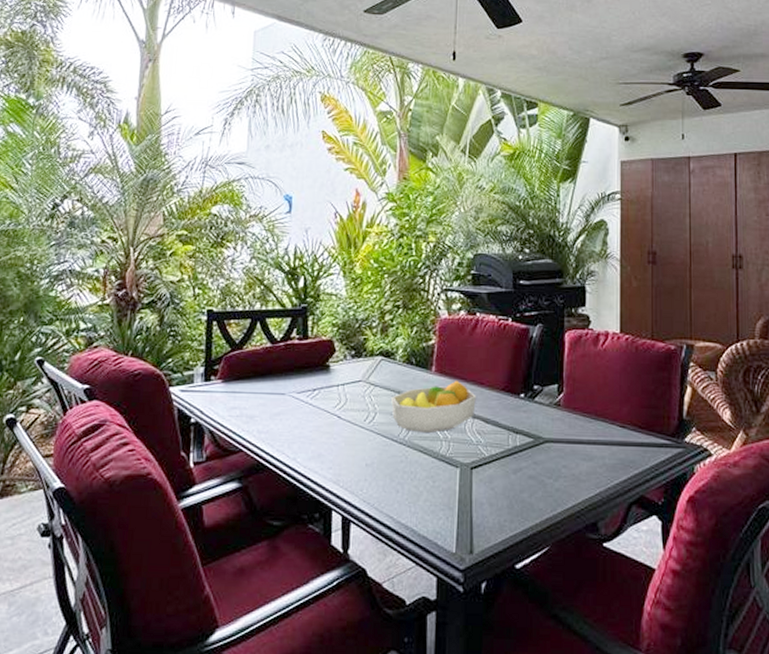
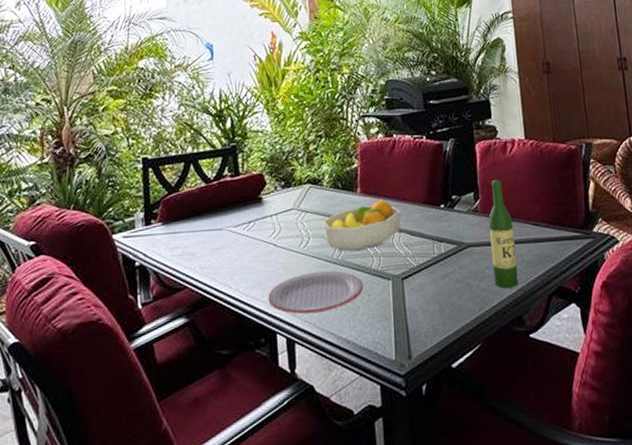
plate: none [326,450,429,494] -> present [268,271,363,314]
wine bottle: none [571,373,597,491] -> present [488,179,519,288]

